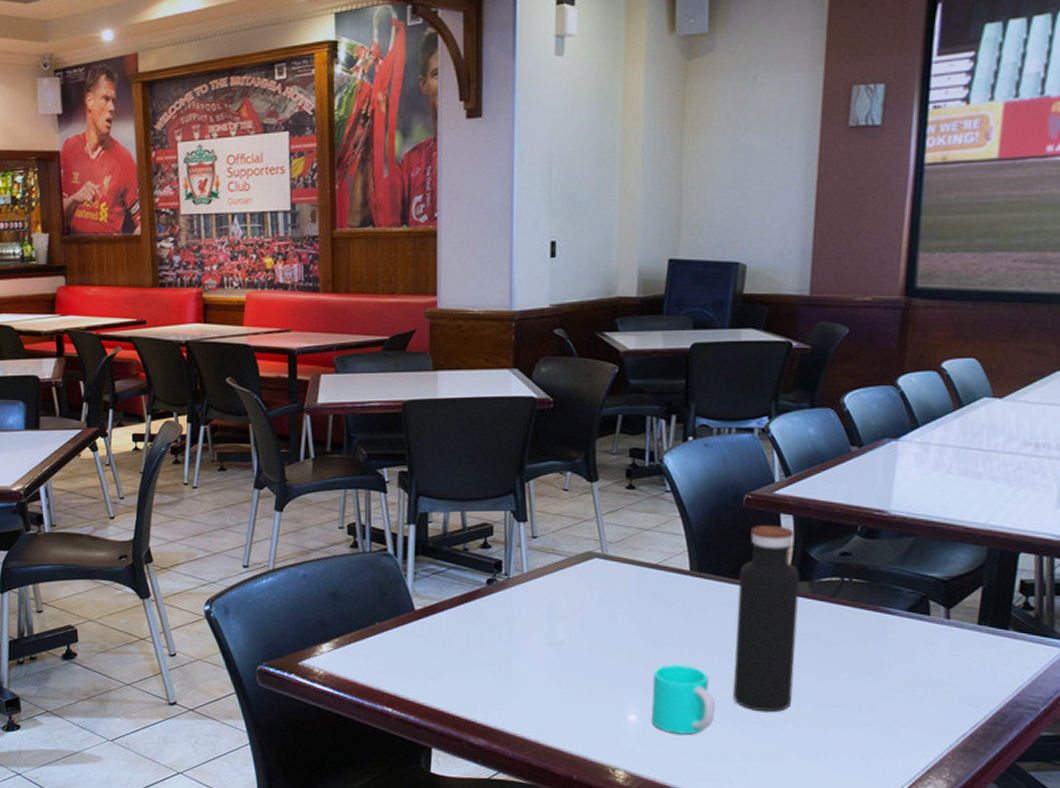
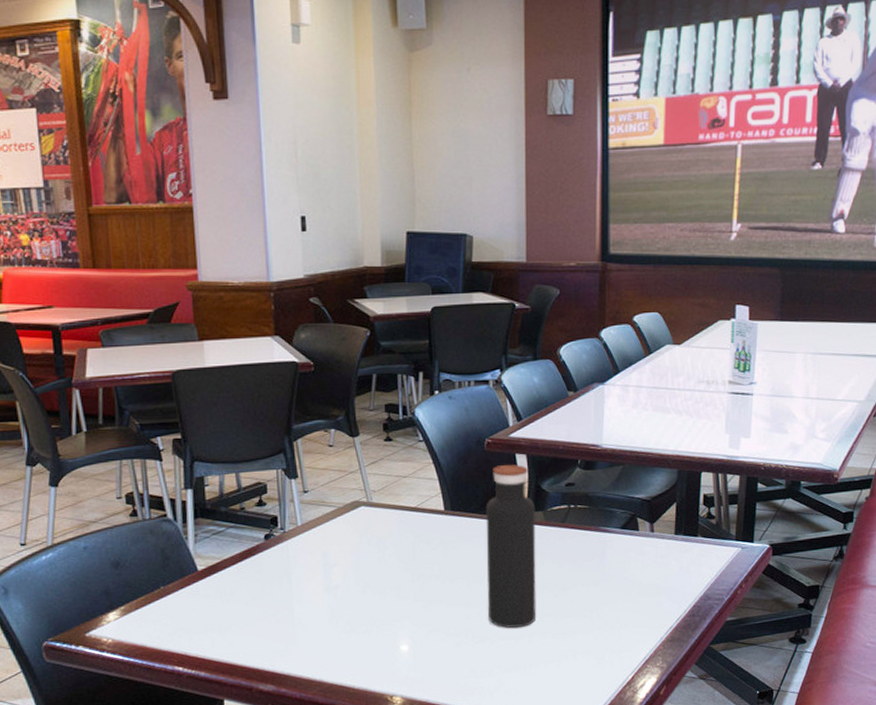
cup: present [651,665,715,735] -> none [419,595,474,657]

